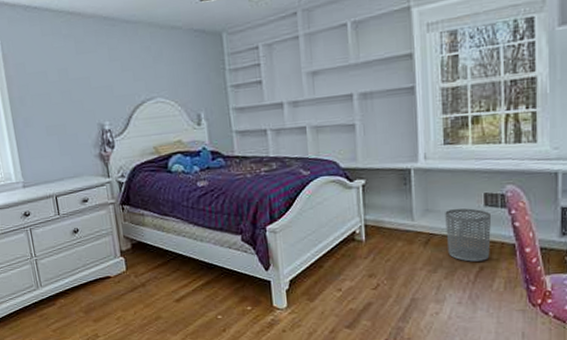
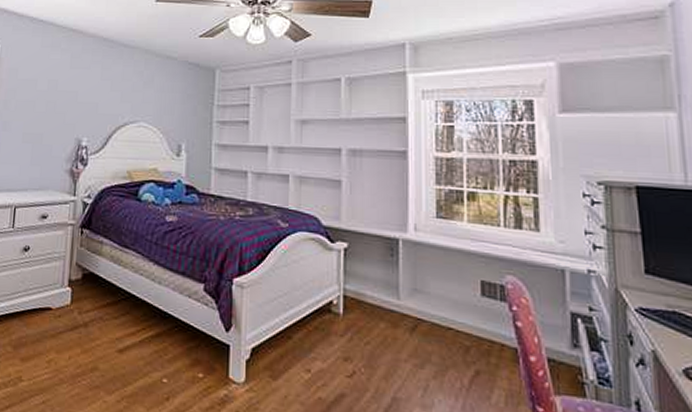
waste bin: present [445,208,492,262] -> none [436,293,490,364]

